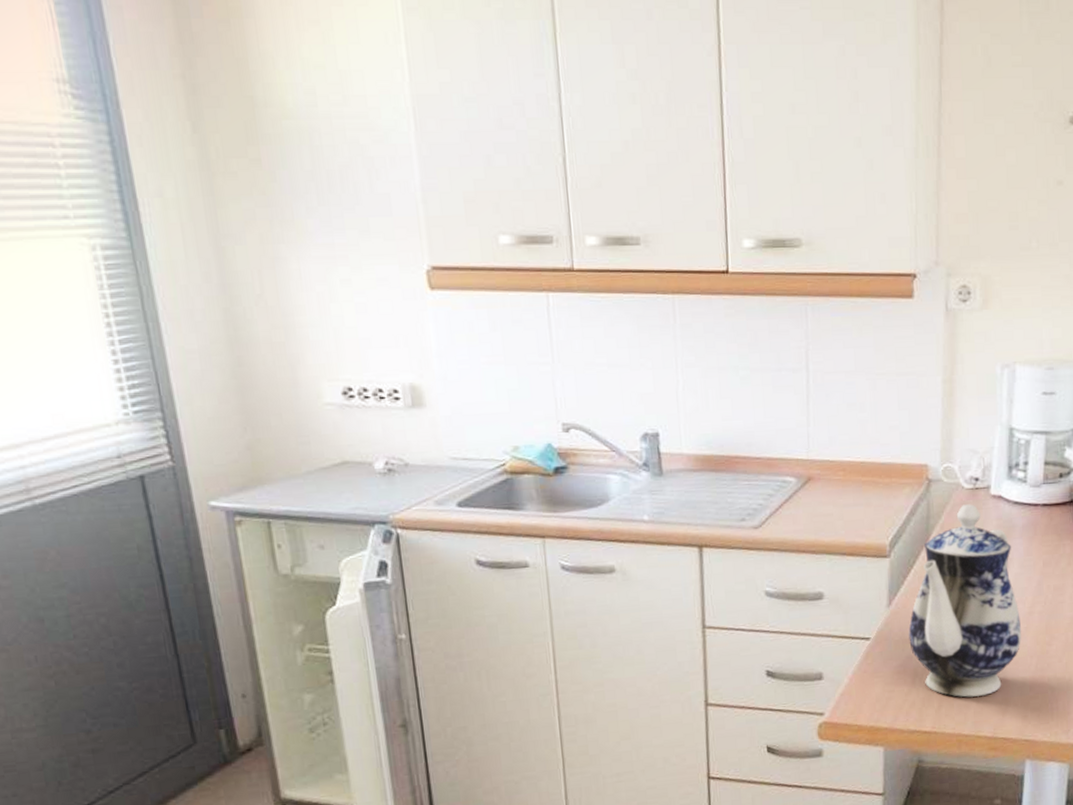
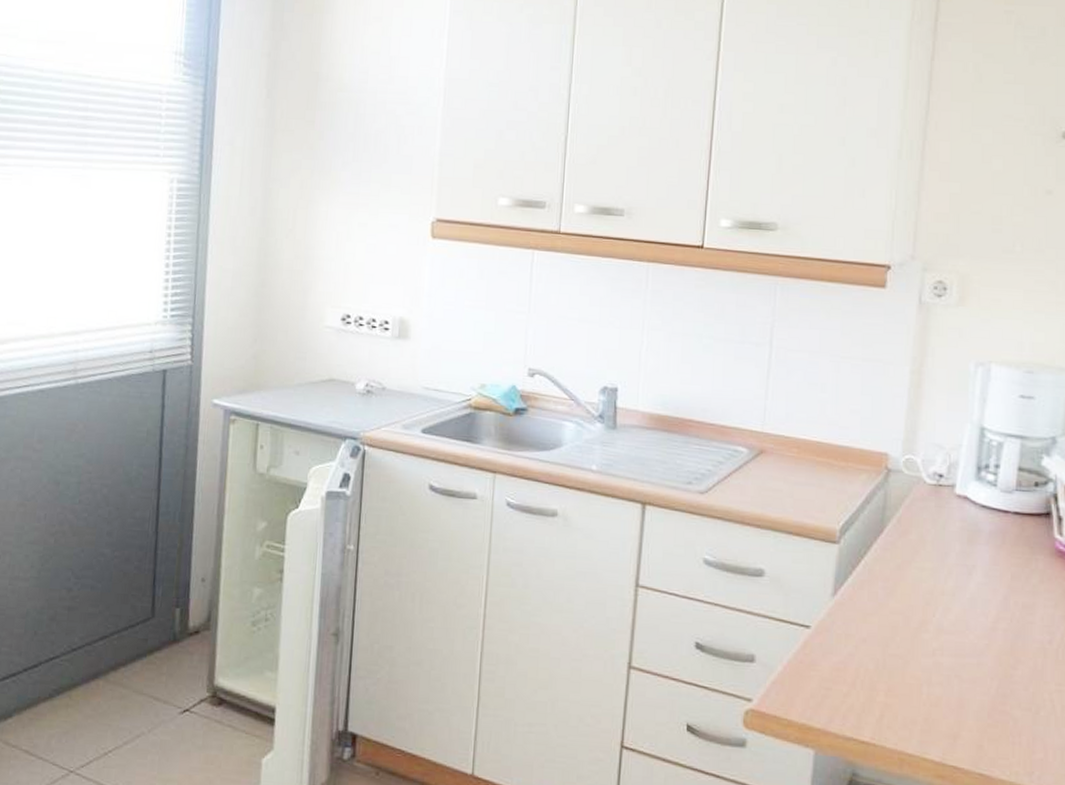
teapot: present [908,504,1022,697] -> none [853,500,982,714]

